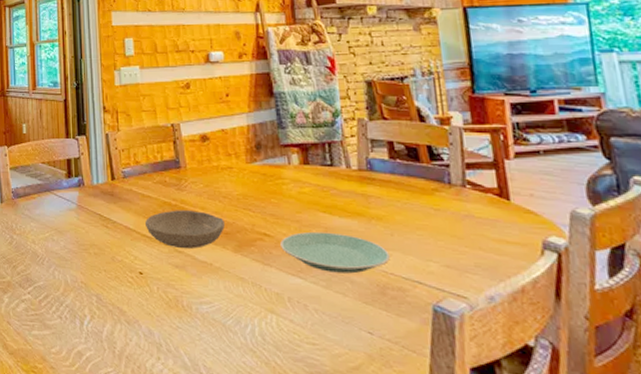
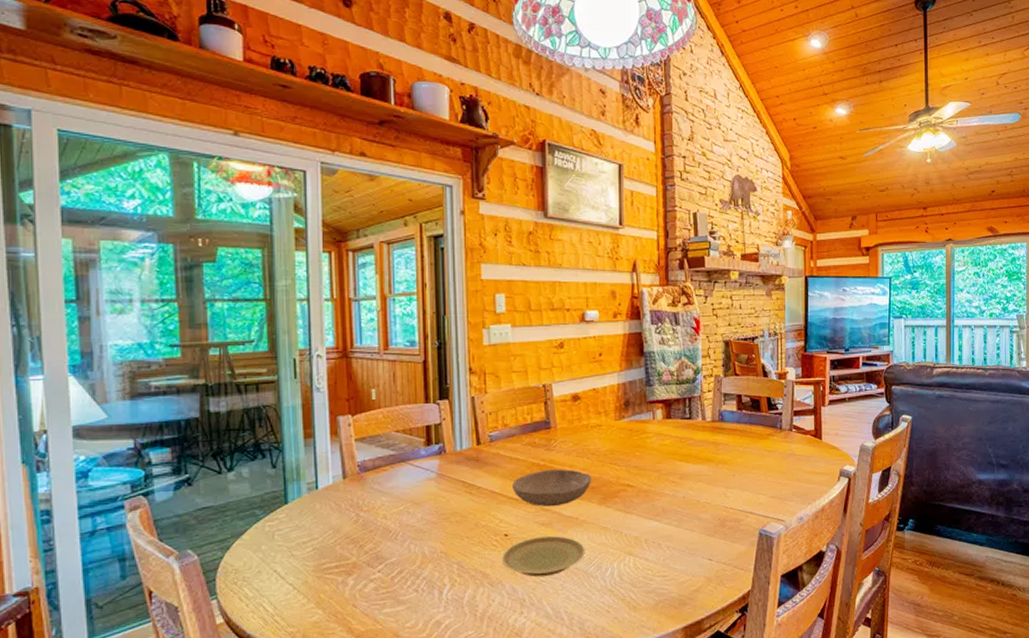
plate: none [137,278,222,324] -> present [501,535,585,578]
plate: present [280,231,390,274] -> none [641,478,730,513]

